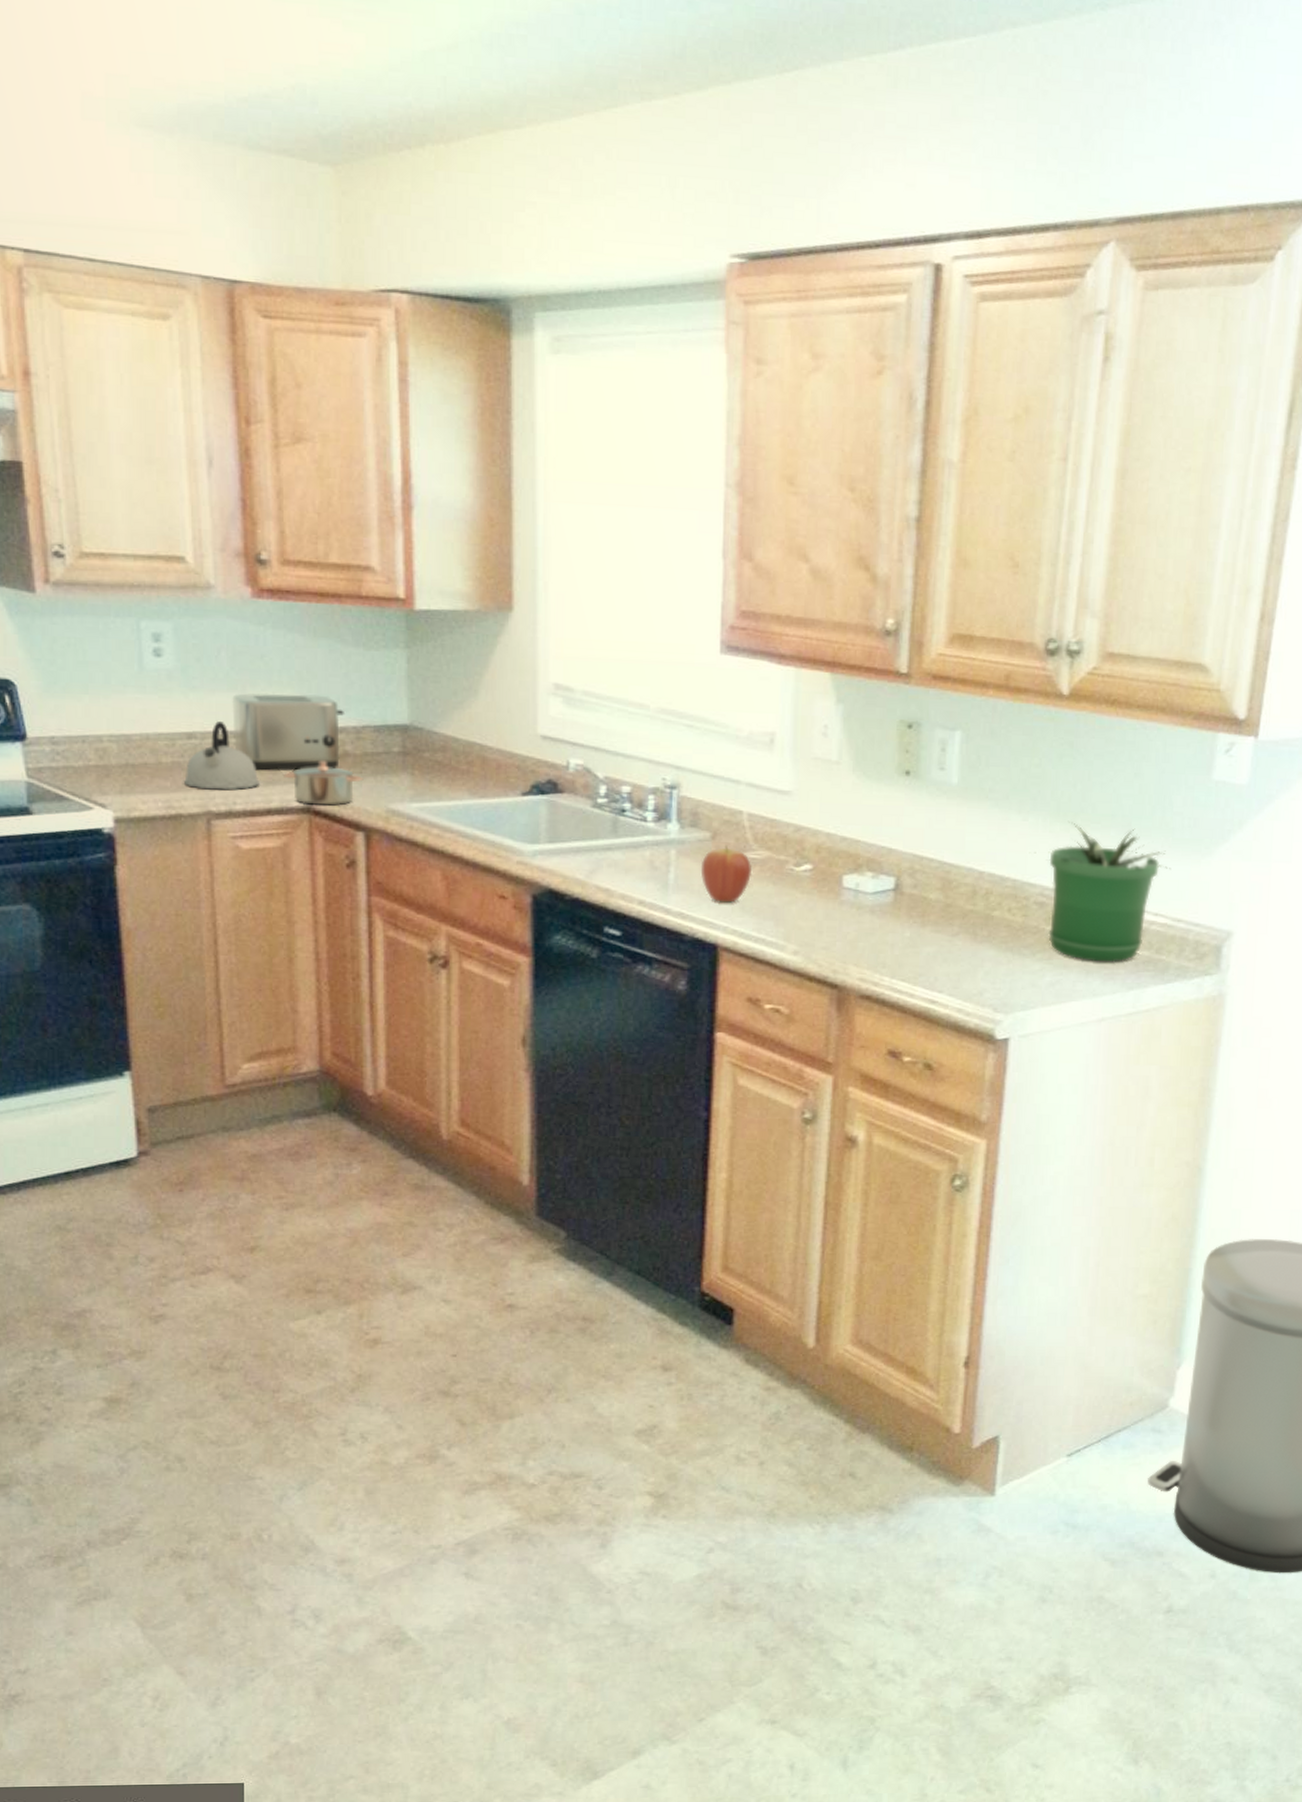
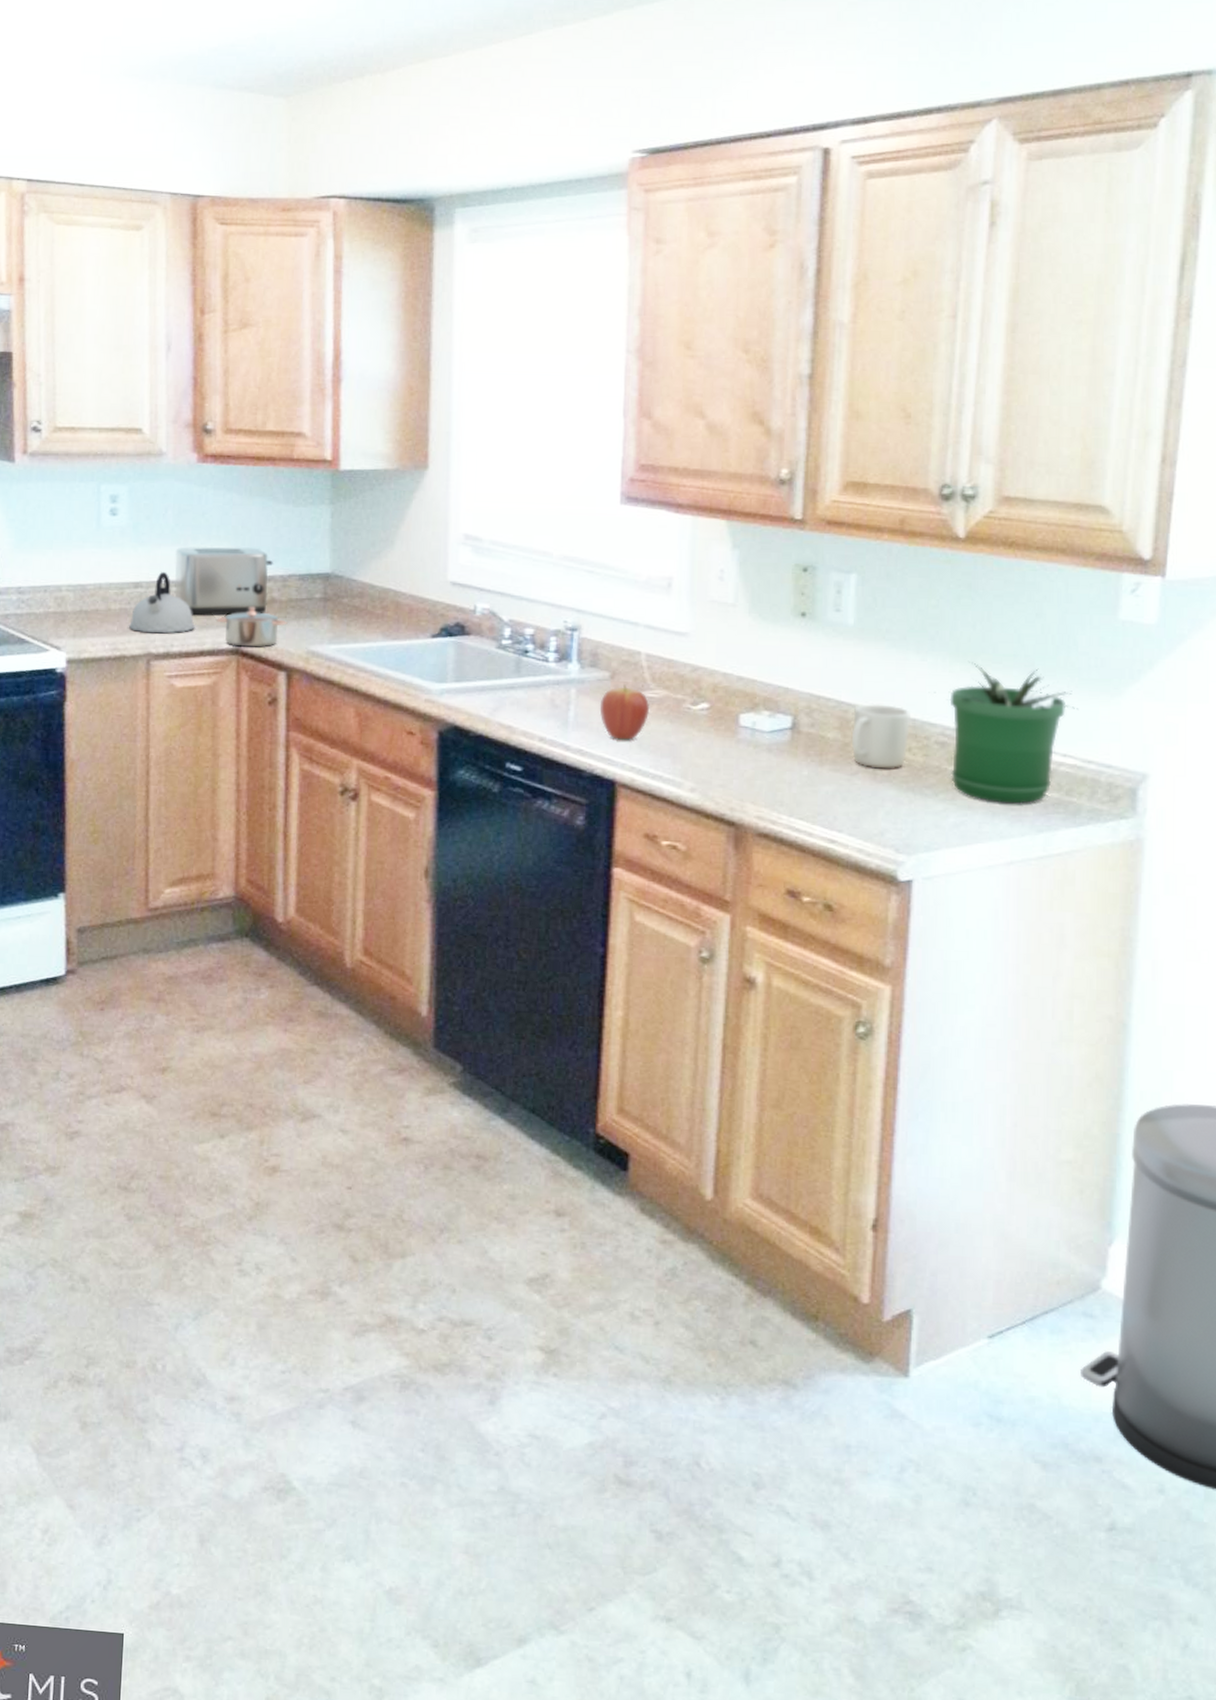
mug: none [953,864,1011,930] -> present [851,704,910,769]

